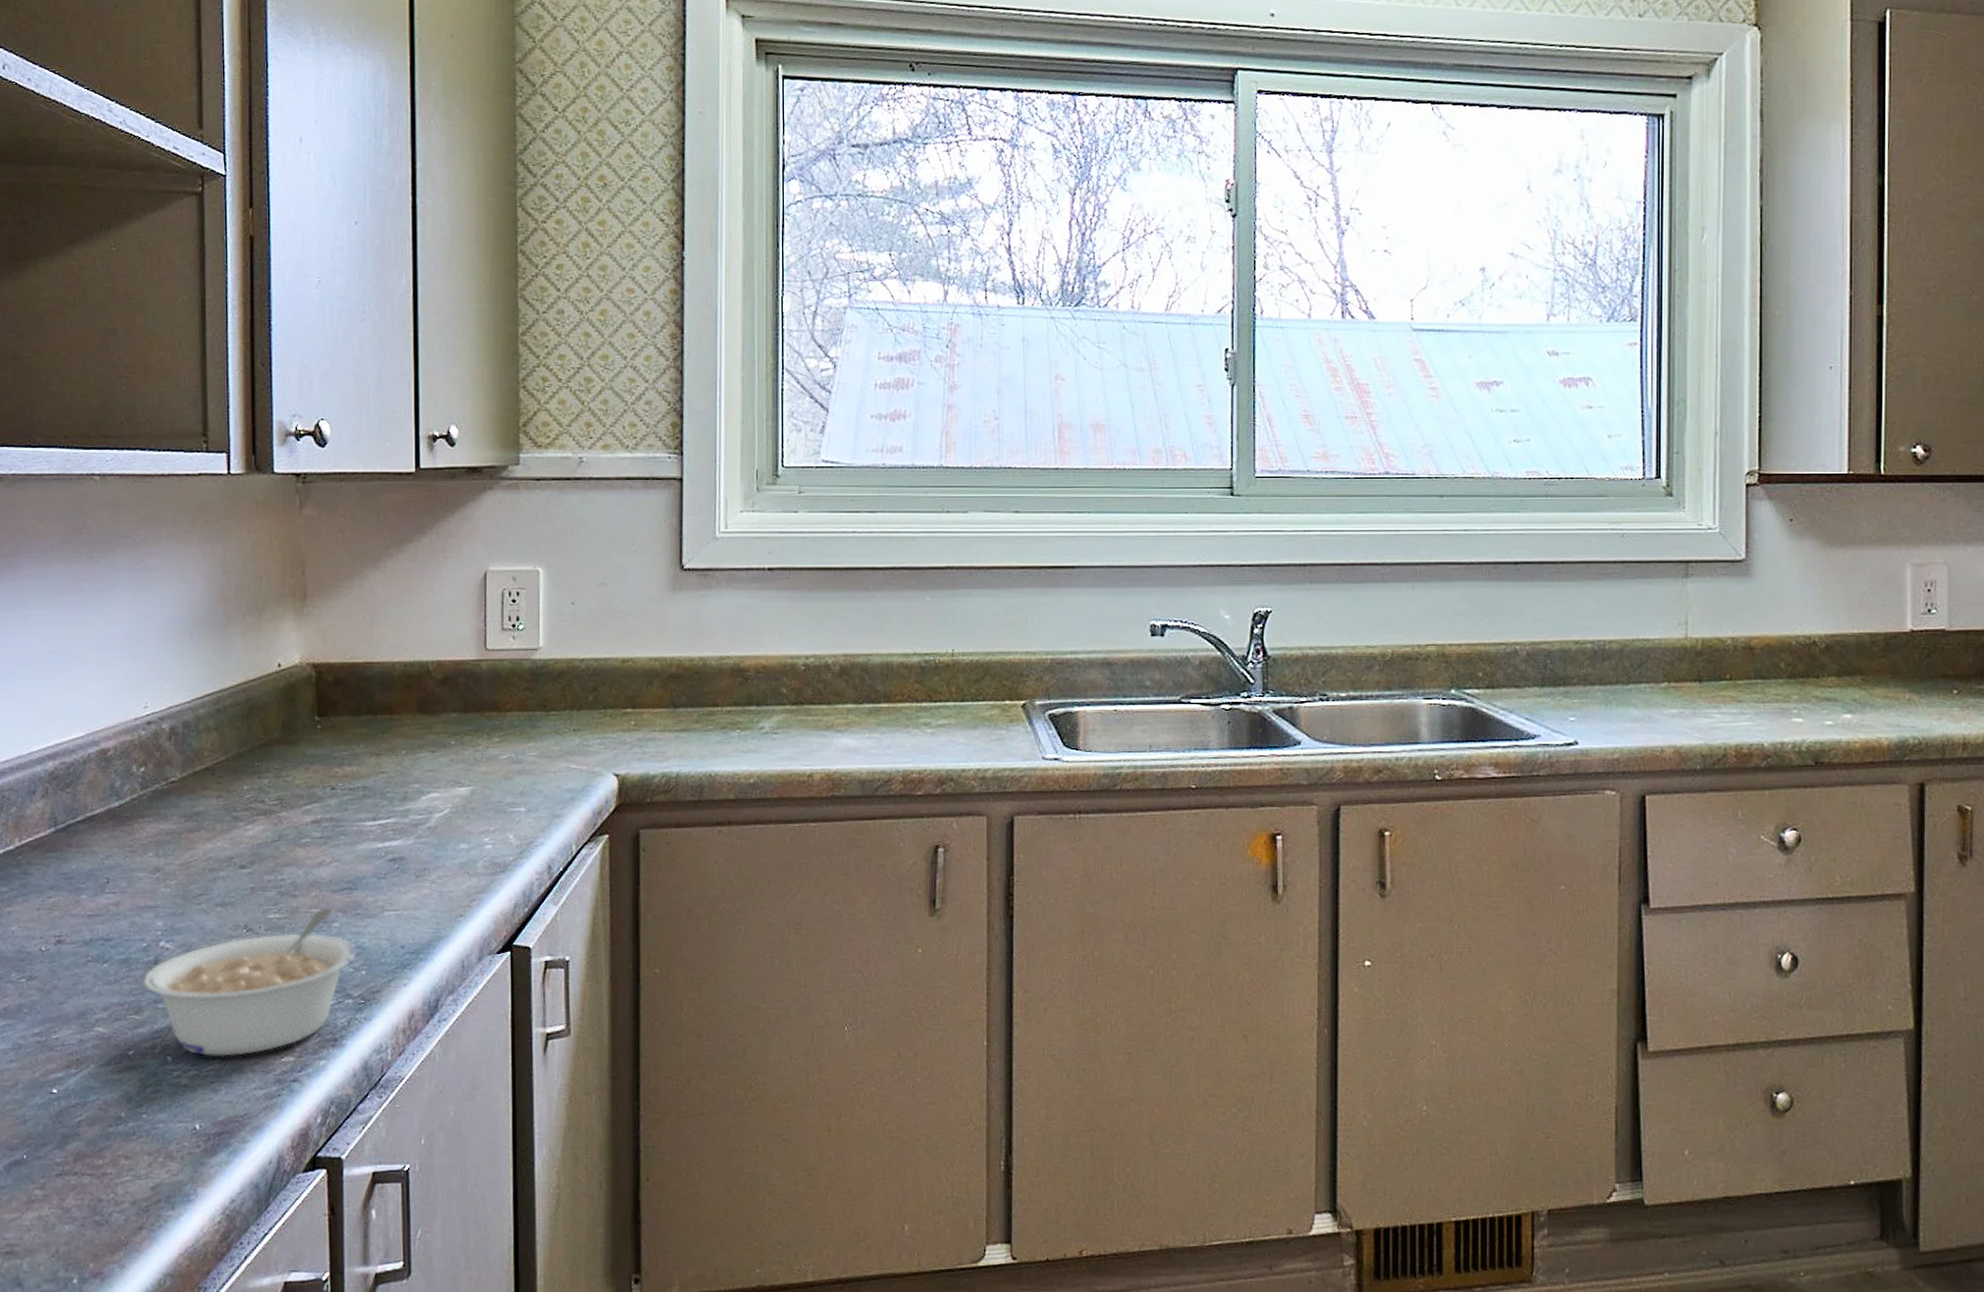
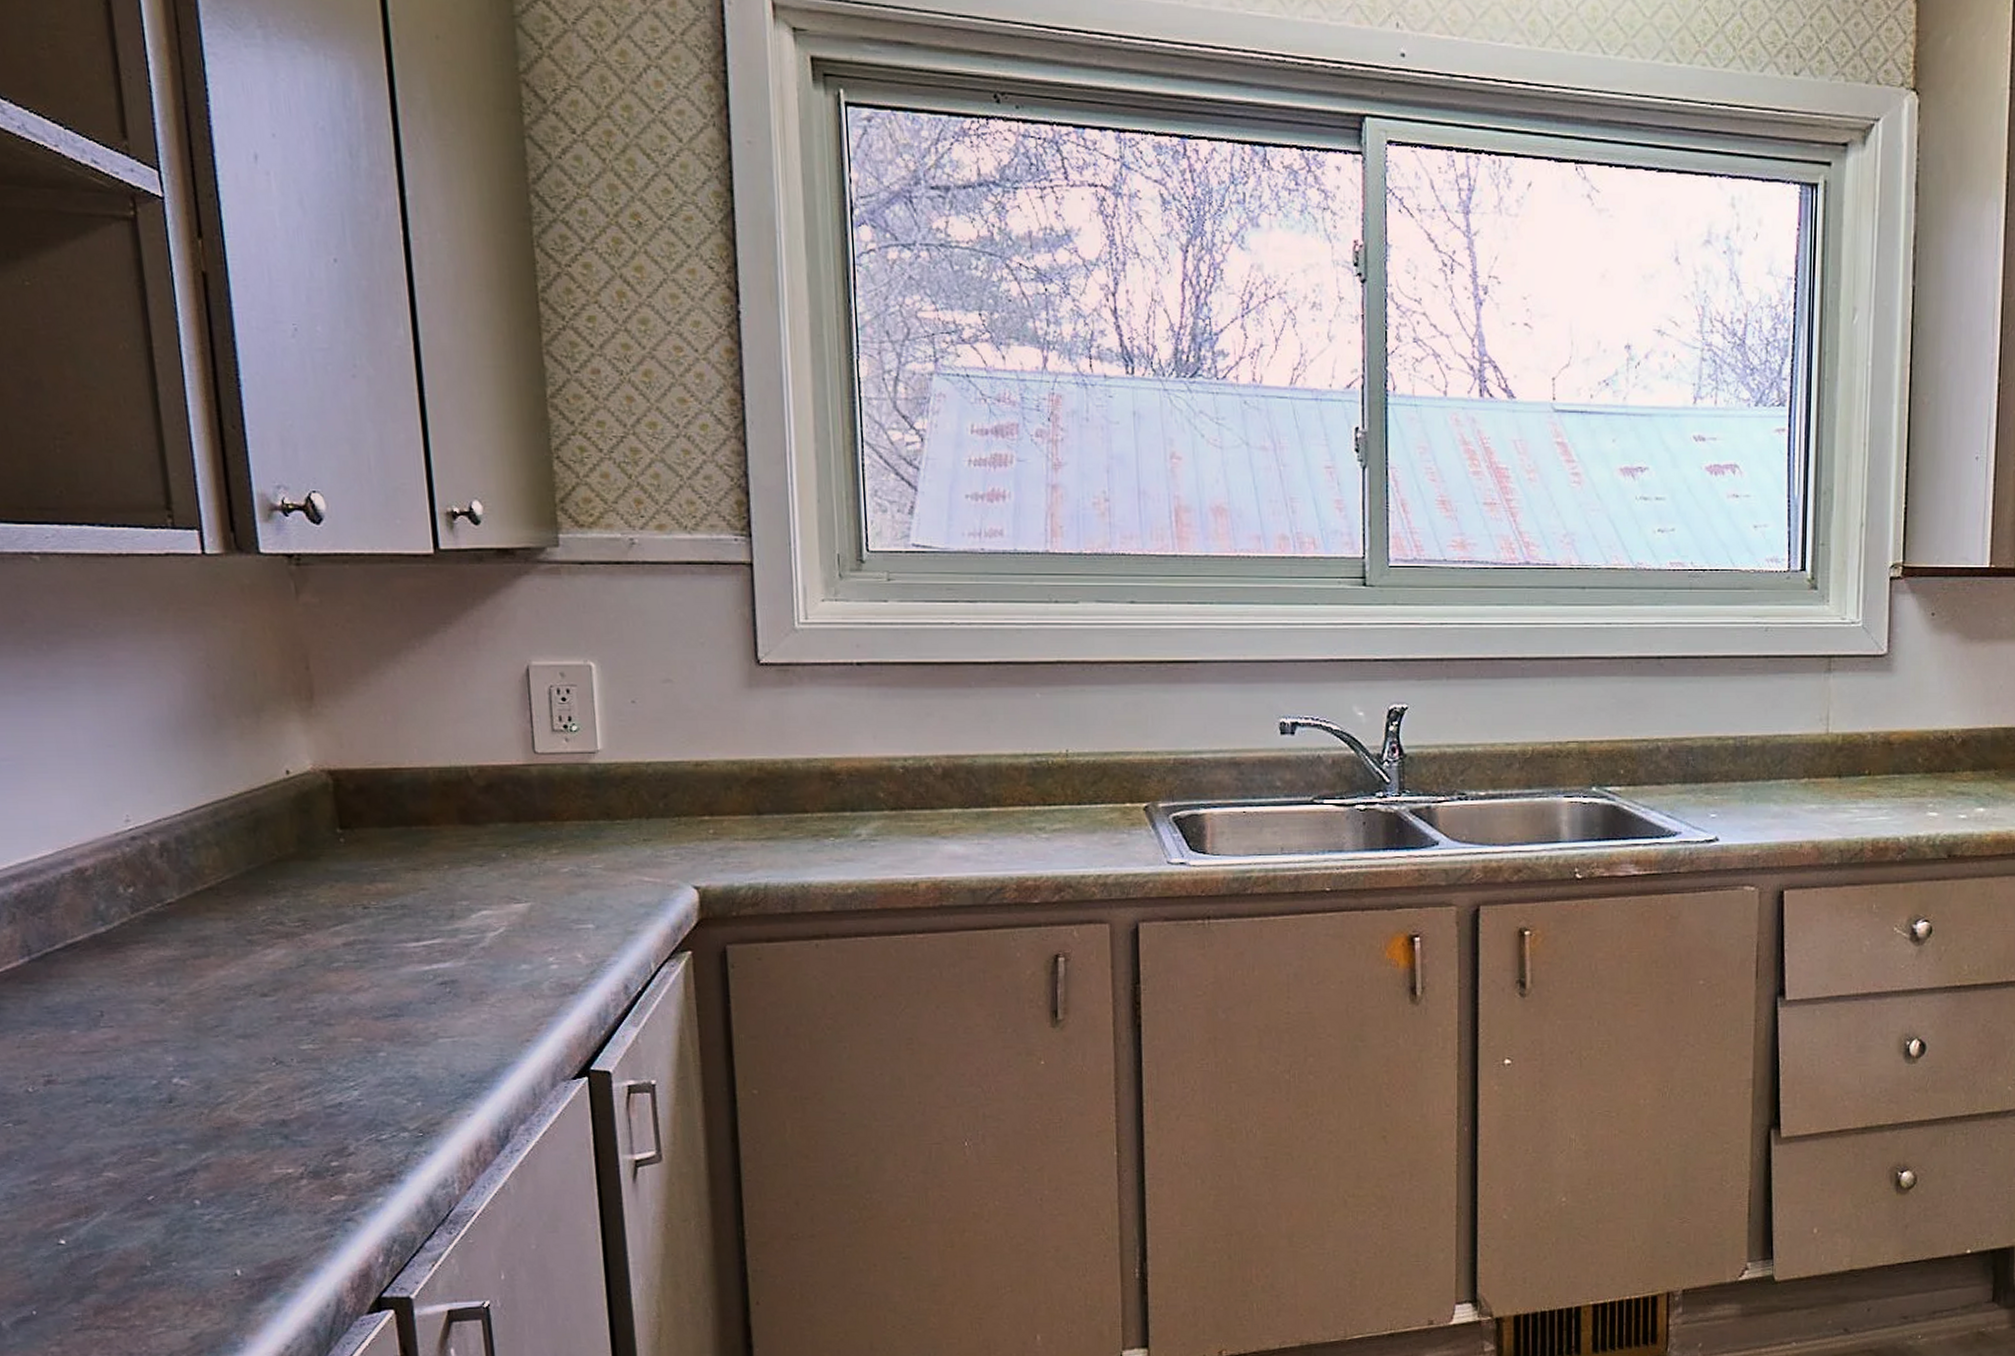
legume: present [143,907,356,1056] -> none [156,1036,409,1198]

